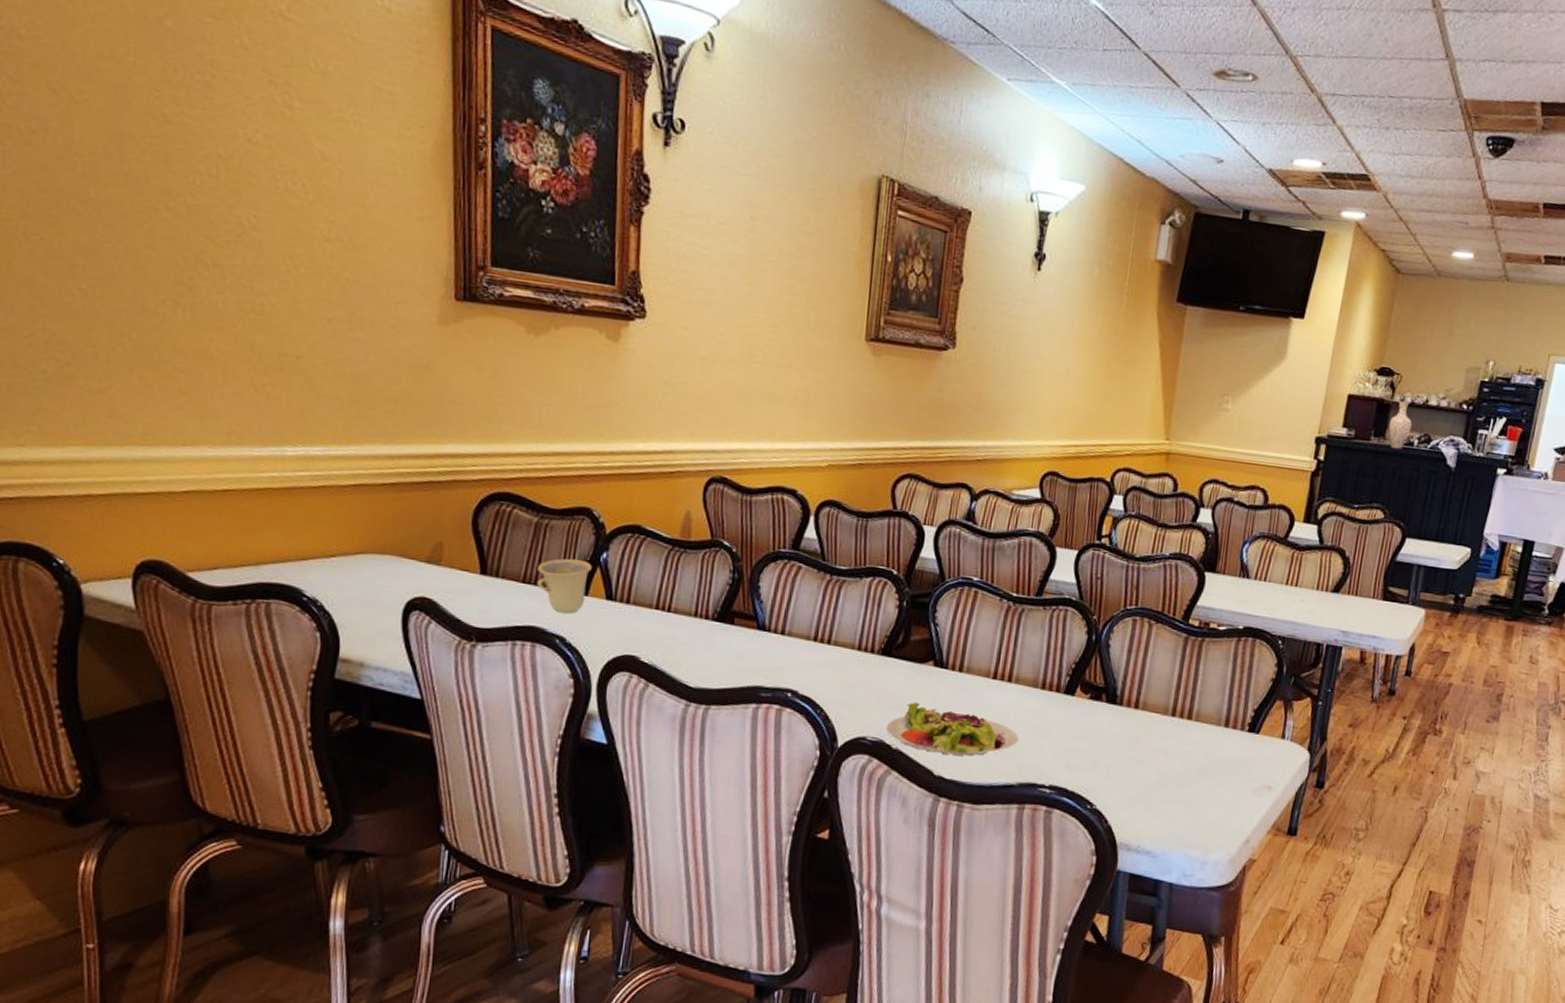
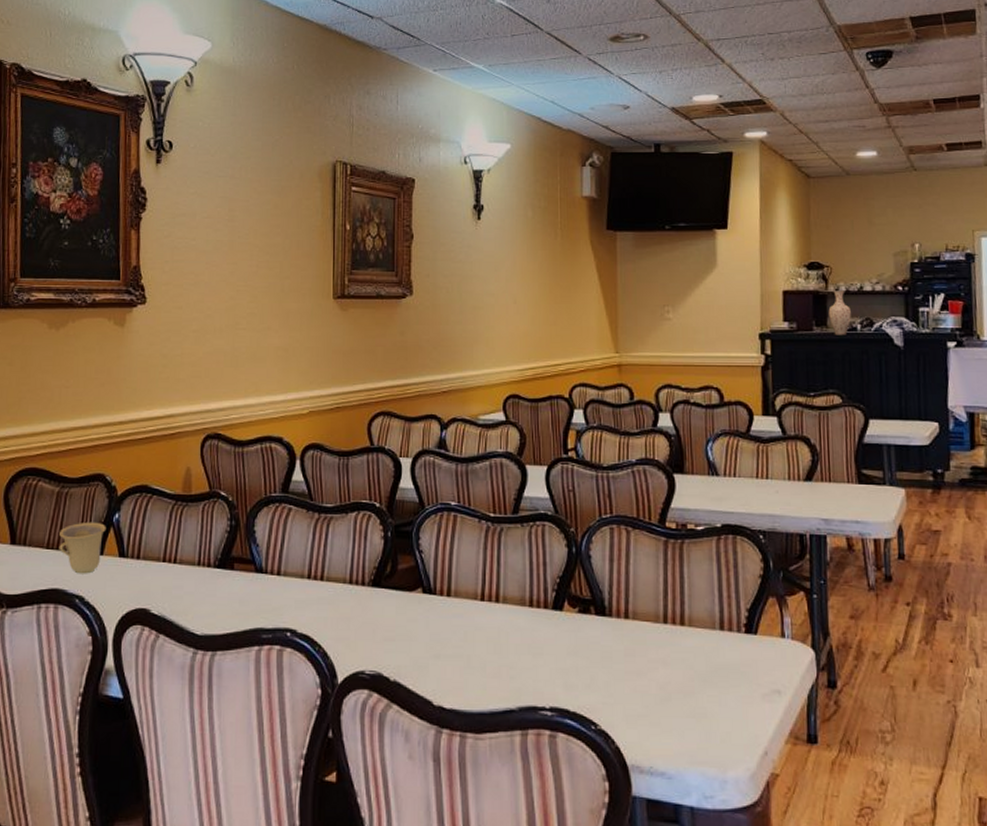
salad plate: present [886,702,1019,756] -> none [382,631,514,684]

